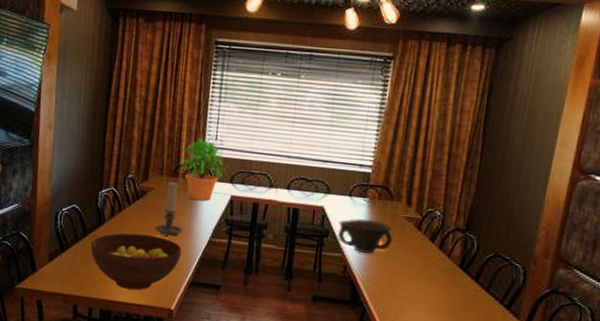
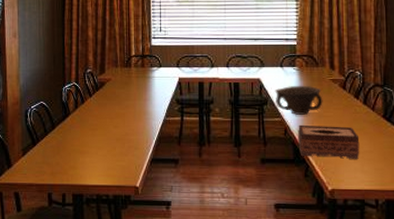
fruit bowl: present [90,233,182,290] -> none [59,122,141,173]
candle holder: present [155,182,183,237] -> none [115,72,140,121]
potted plant: present [180,139,227,201] -> none [132,32,173,85]
tissue box: none [357,263,428,309] -> present [298,124,360,159]

